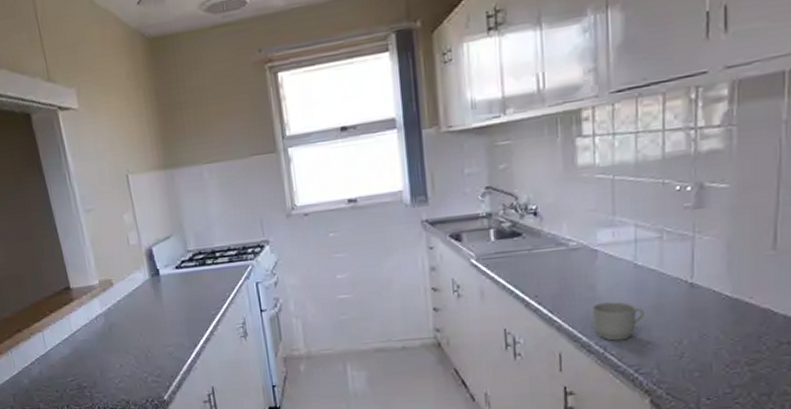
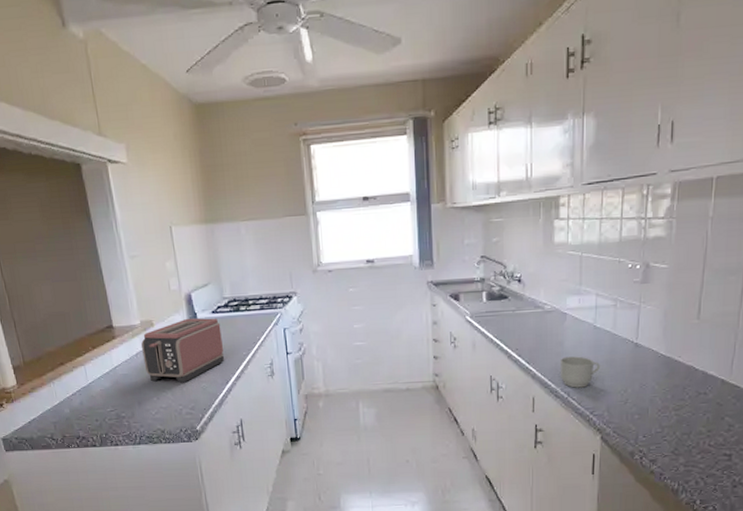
toaster: none [101,274,191,348] -> present [141,318,224,383]

